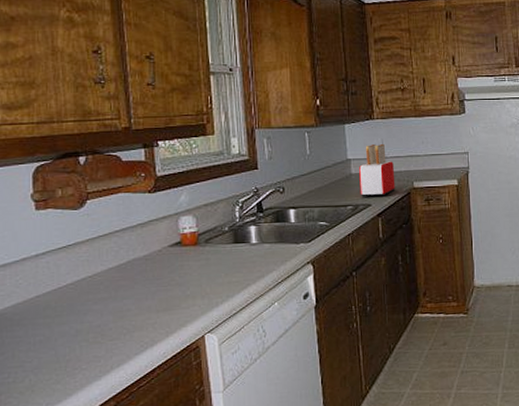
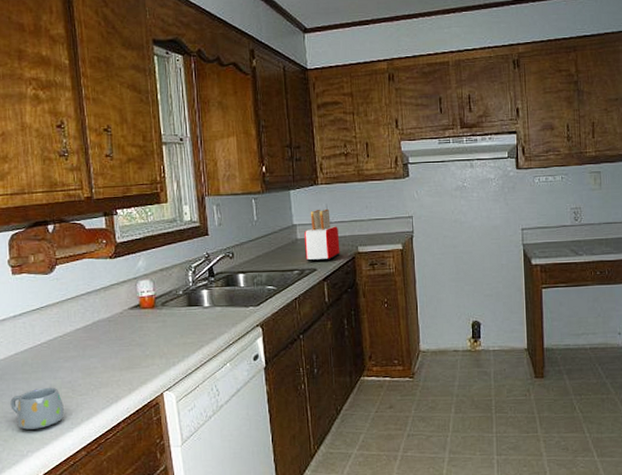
mug: none [28,332,91,380] -> present [10,387,64,430]

